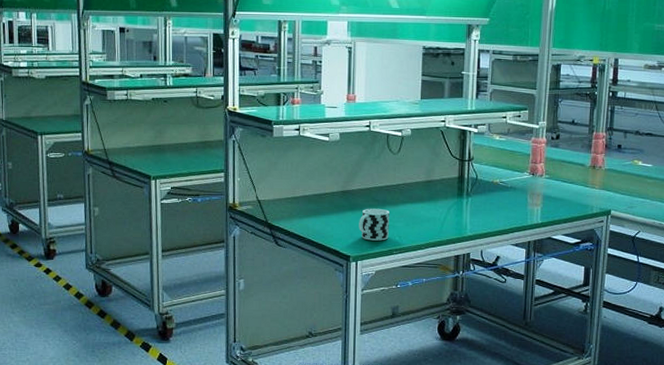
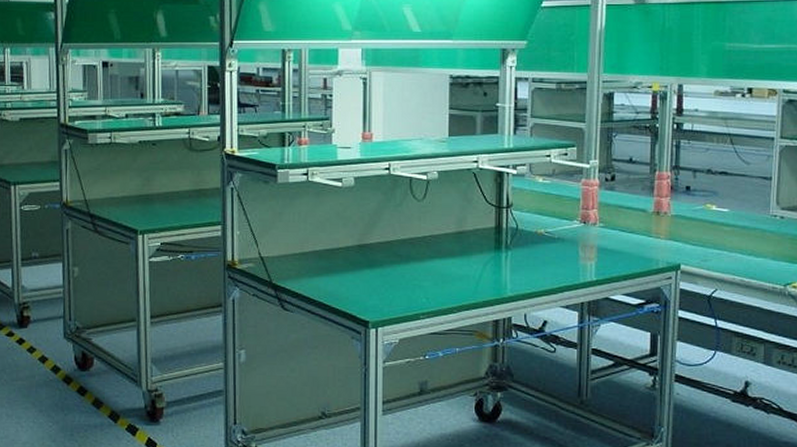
cup: present [359,208,389,241] -> none [378,265,414,303]

